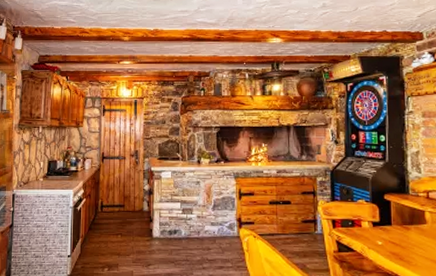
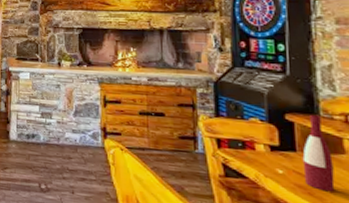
wine bottle: none [396,193,418,256] -> present [302,114,335,192]

